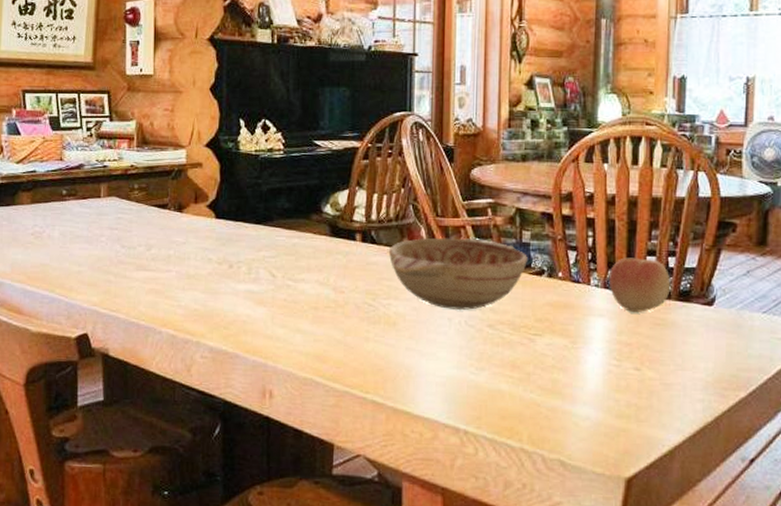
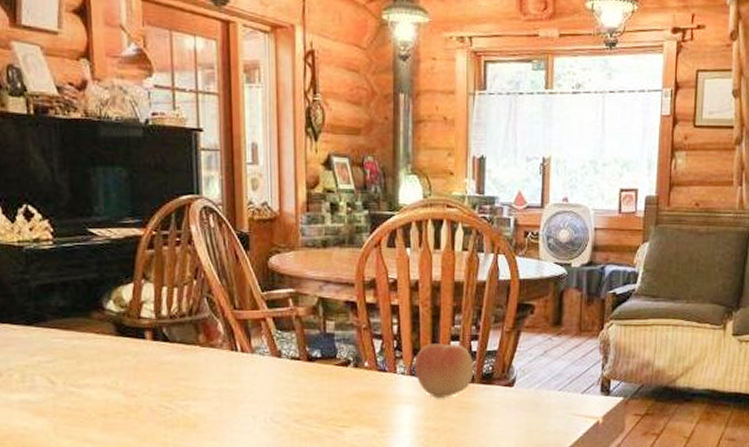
decorative bowl: present [388,237,528,311] -> none [183,331,333,408]

